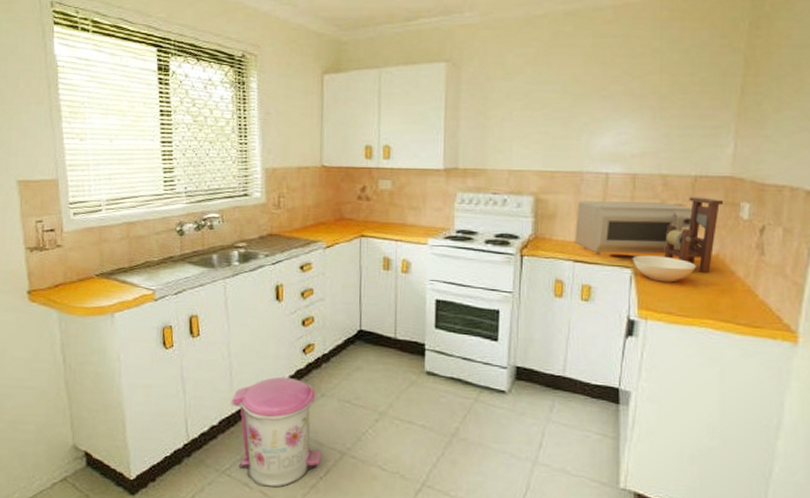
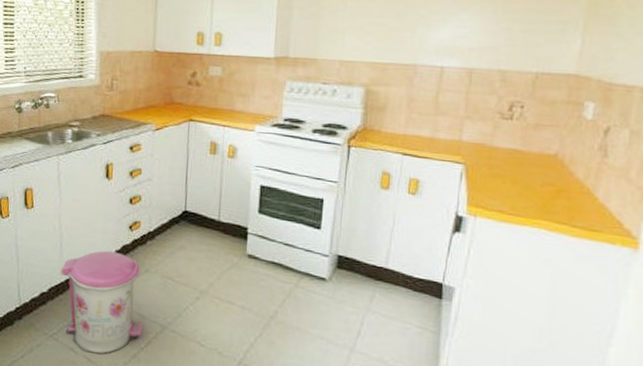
microwave: present [575,201,692,257] -> none [405,94,531,155]
bowl: present [632,255,696,283] -> none [463,151,532,181]
paper towel holder: present [664,197,723,273] -> none [498,94,565,172]

